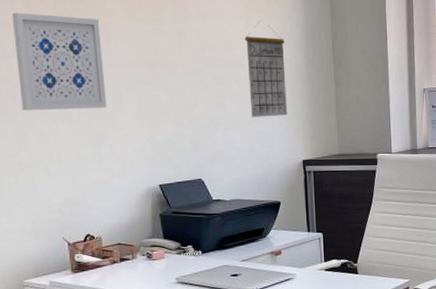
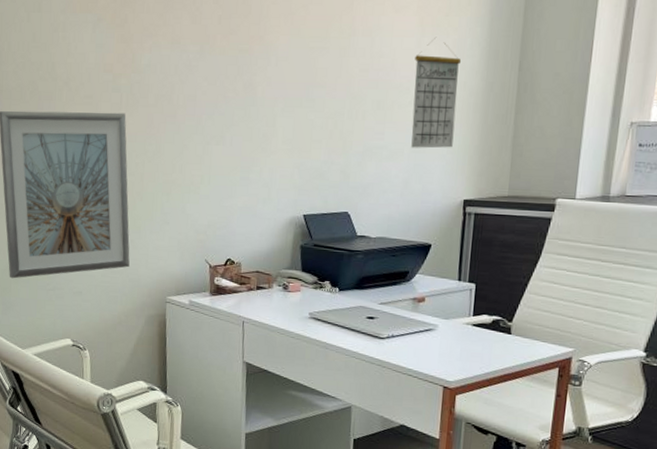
wall art: present [12,12,107,111] -> none [178,29,262,132]

